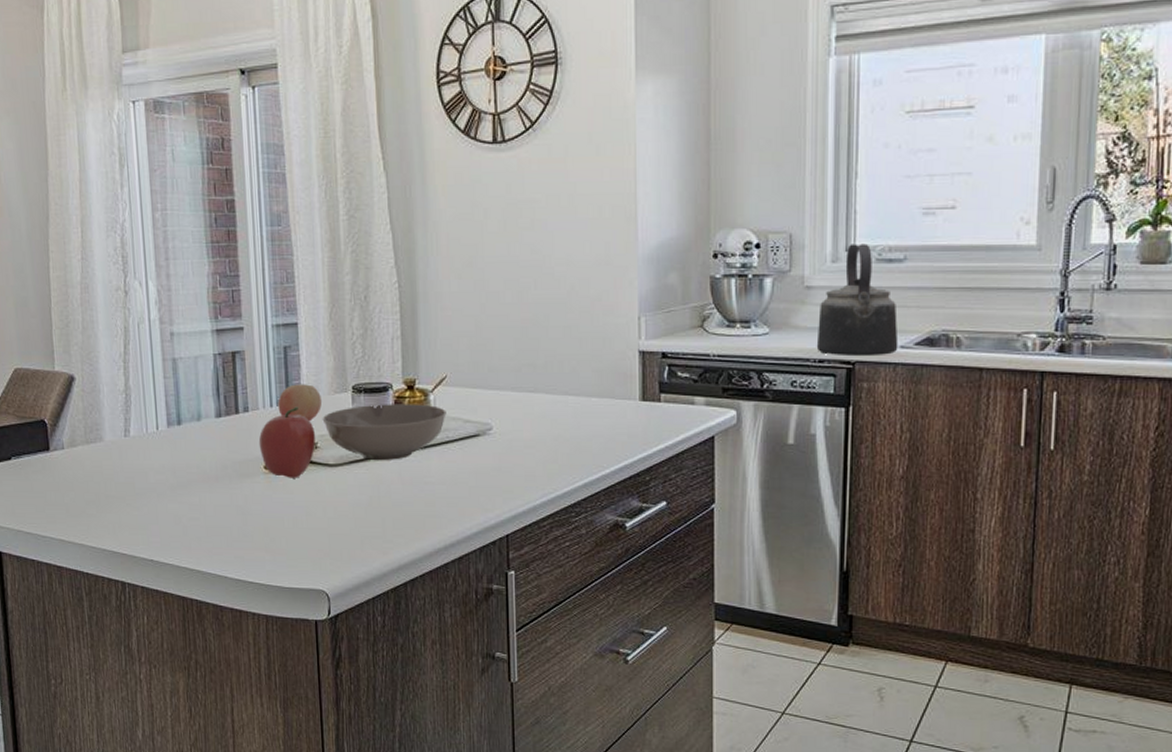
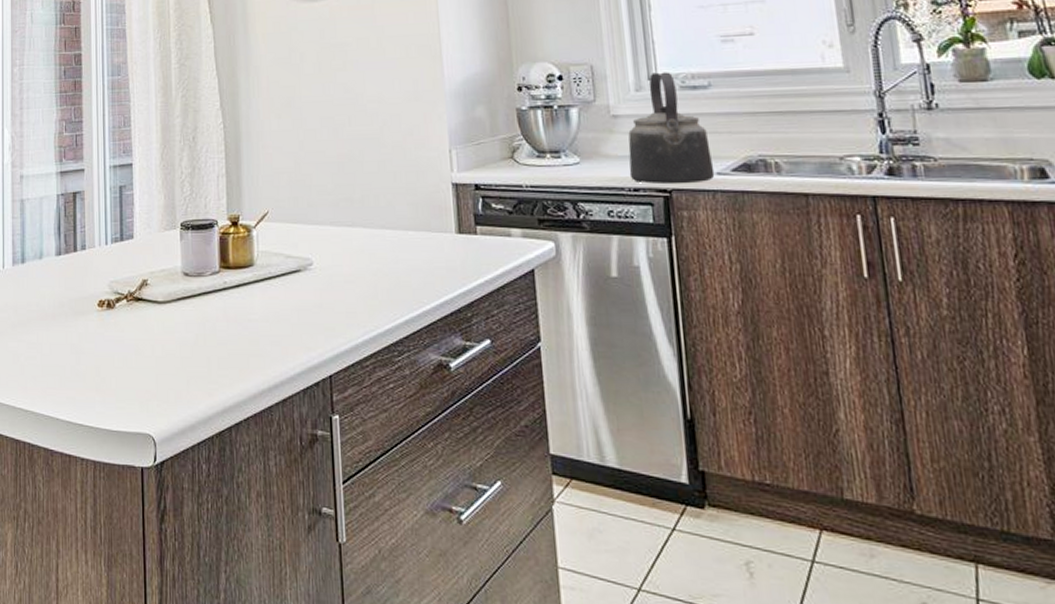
fruit: present [258,406,315,478] -> none [93,244,146,316]
fruit: present [278,384,323,422] -> none [112,222,153,259]
bowl: present [322,404,447,460] -> none [152,240,269,297]

